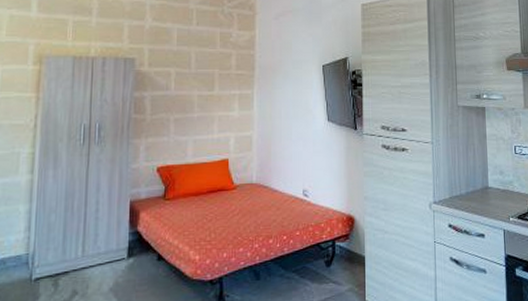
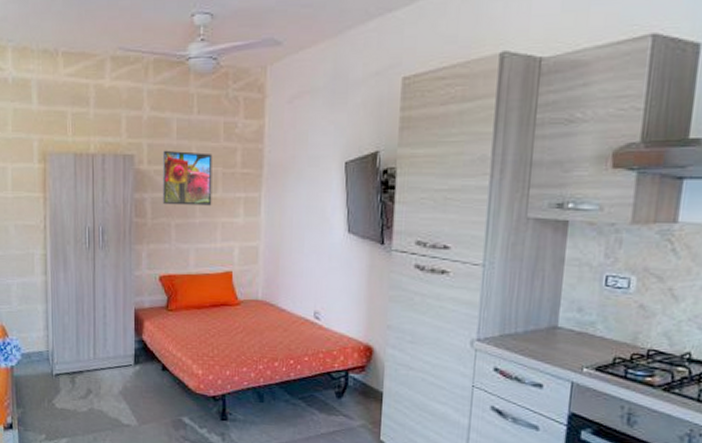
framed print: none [162,54,210,102] -> present [162,150,213,206]

